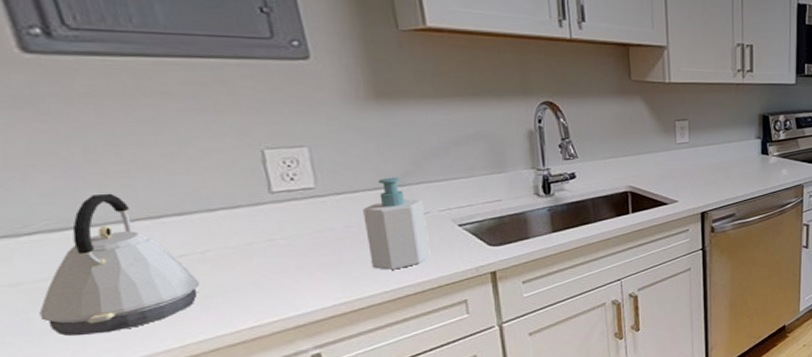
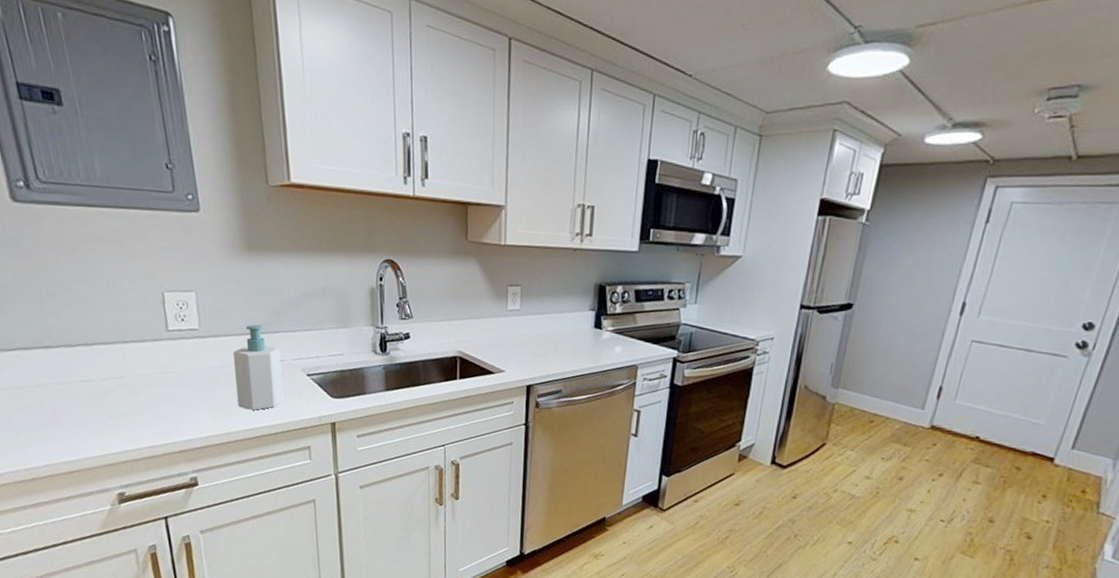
kettle: present [39,193,201,336] -> none [17,321,117,437]

